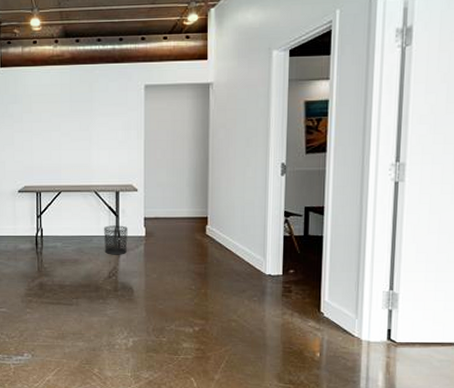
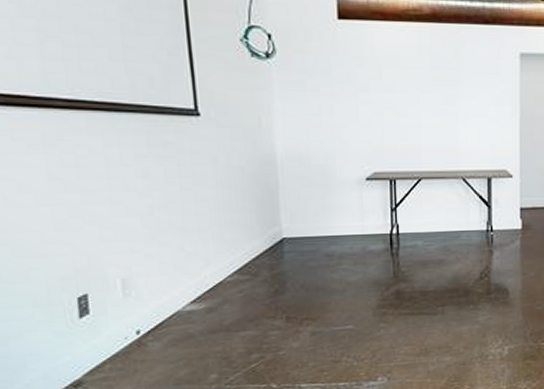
waste bin: present [103,225,128,255] -> none [473,217,502,253]

